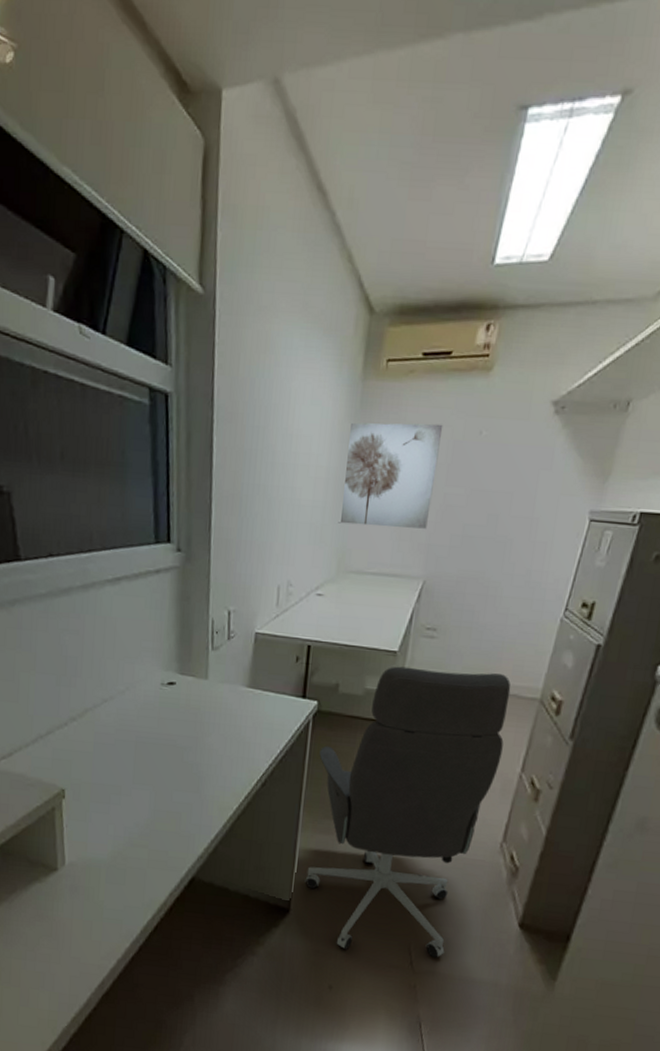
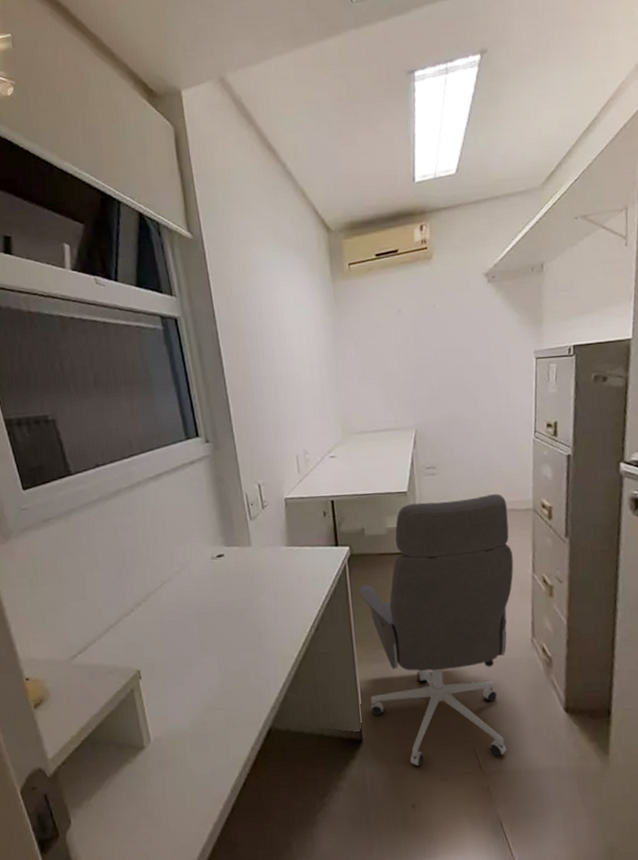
wall art: present [338,422,443,529] -> none [330,305,409,396]

